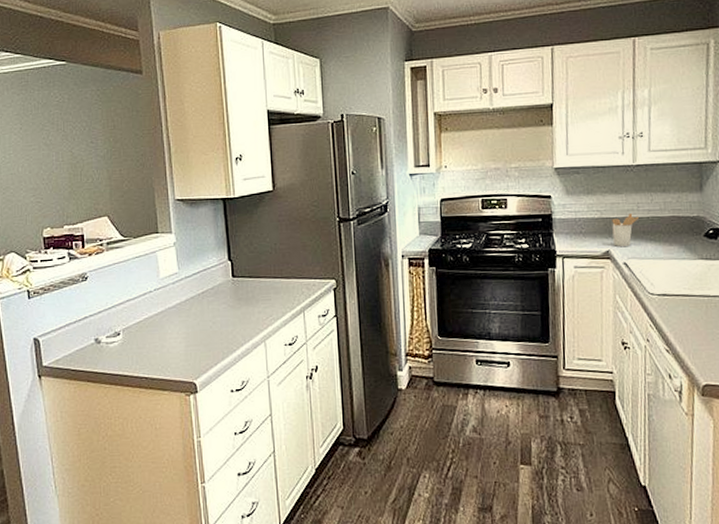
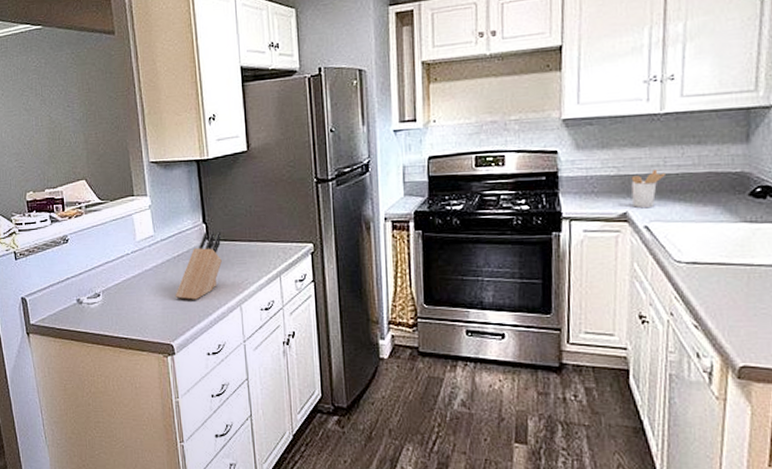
knife block: none [198,268,247,337] -> present [175,231,222,300]

